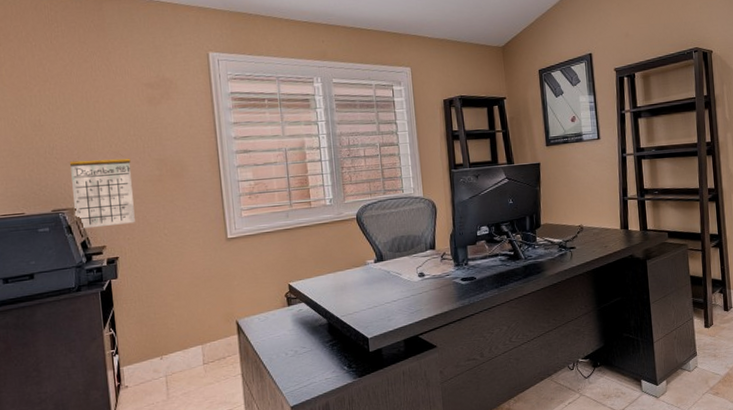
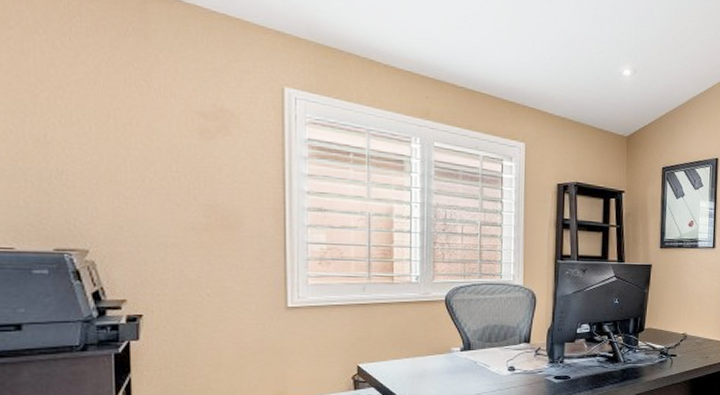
calendar: present [69,158,135,229] -> none [83,191,170,277]

